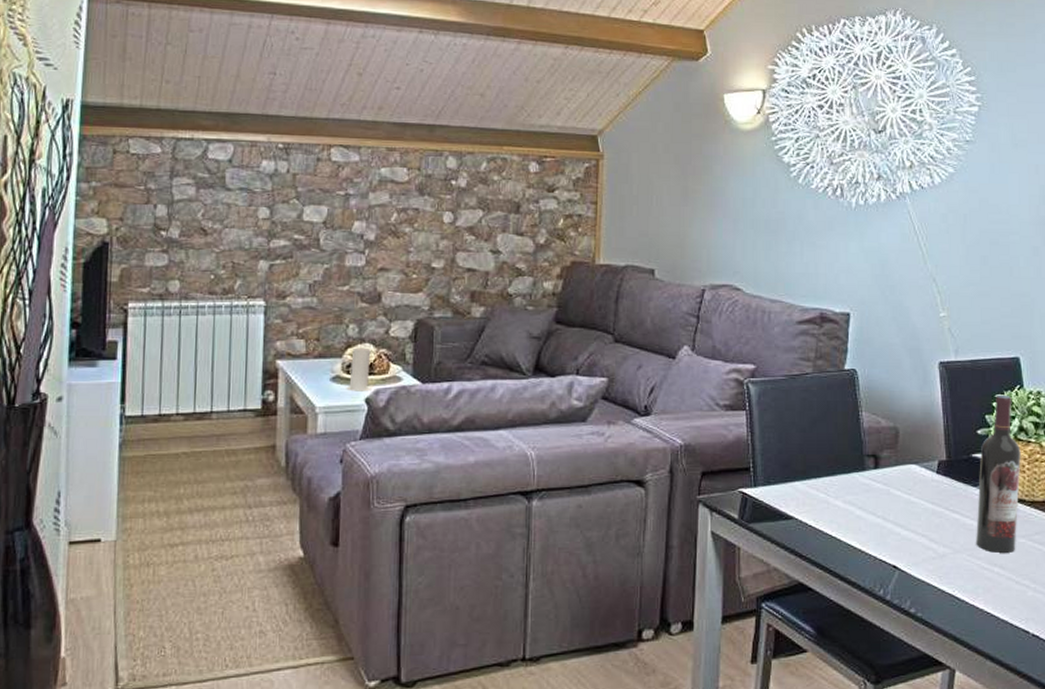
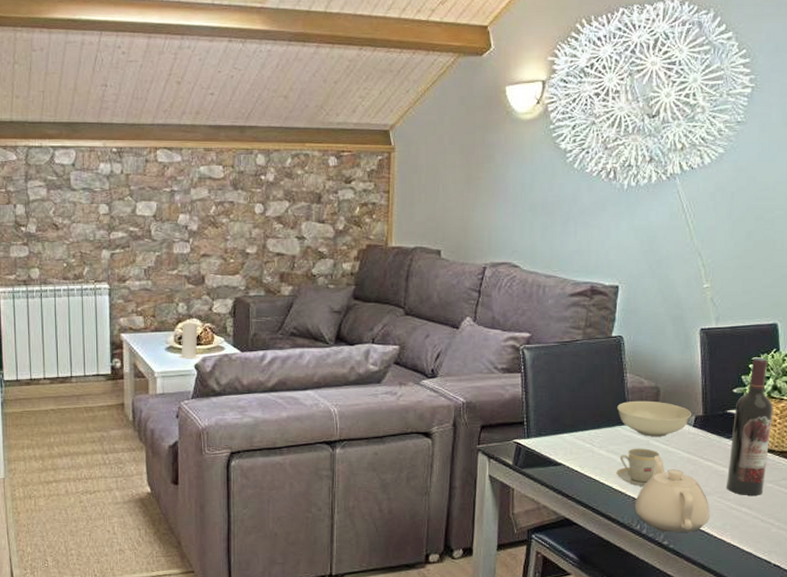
bowl: none [853,443,935,485] -> present [617,400,692,437]
teacup: none [855,498,902,543] -> present [616,448,660,486]
teapot: none [876,506,960,598] -> present [634,455,710,533]

